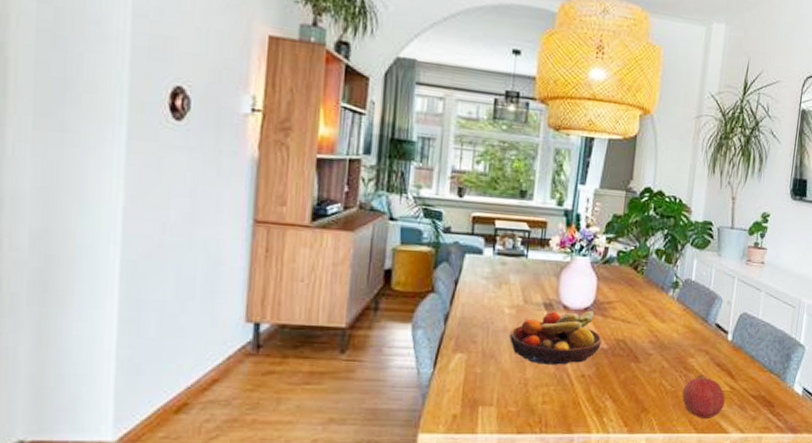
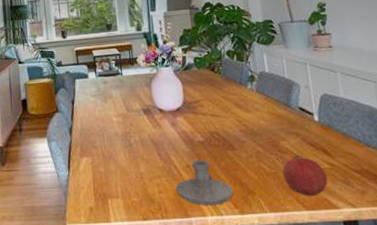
fruit bowl: present [509,310,602,365] -> none [120,110,198,160]
candle holder: none [563,369,627,422] -> present [175,159,233,206]

